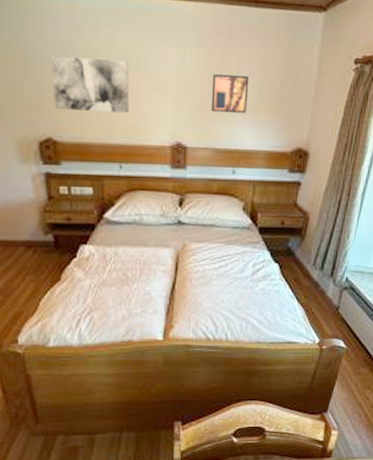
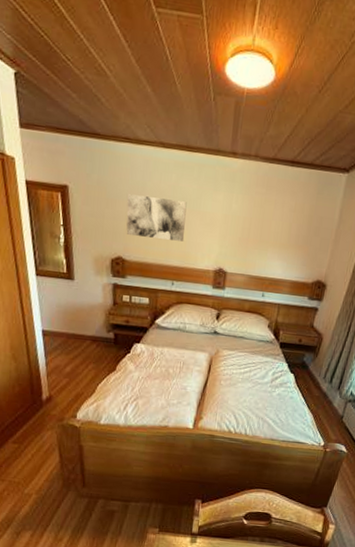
wall art: present [210,74,250,114] -> none [248,216,282,250]

